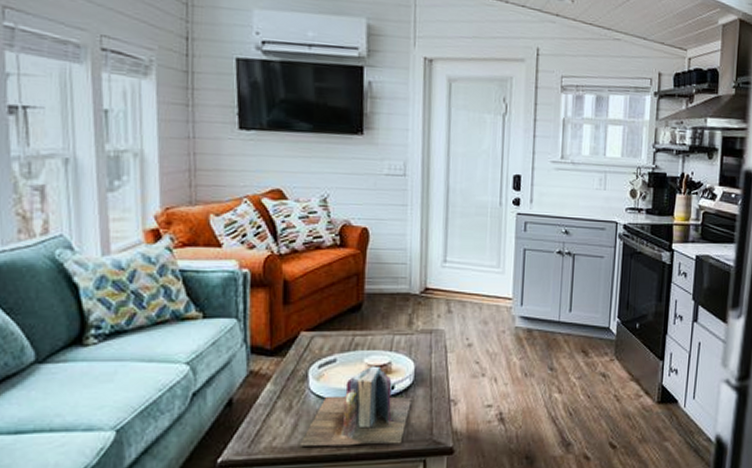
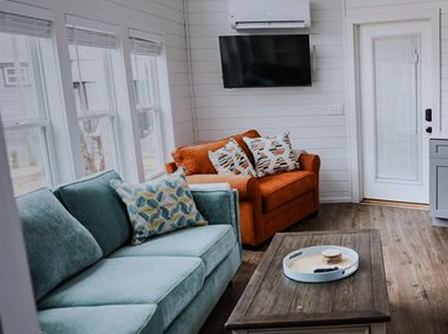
books: present [299,366,412,447] -> none [280,257,358,315]

